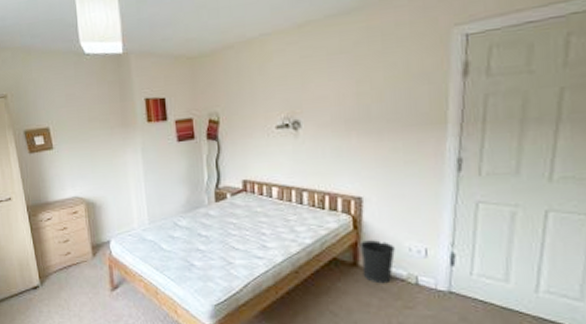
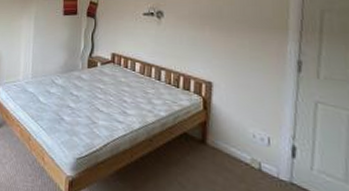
wastebasket: present [359,240,396,284] -> none [208,121,241,165]

